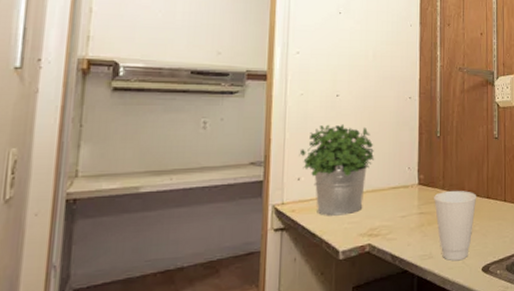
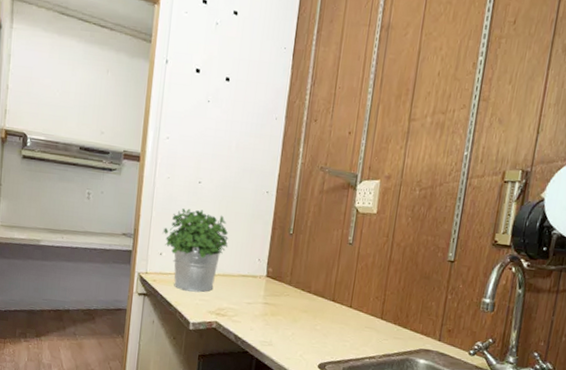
cup: present [434,191,477,261] -> none [279,287,323,354]

